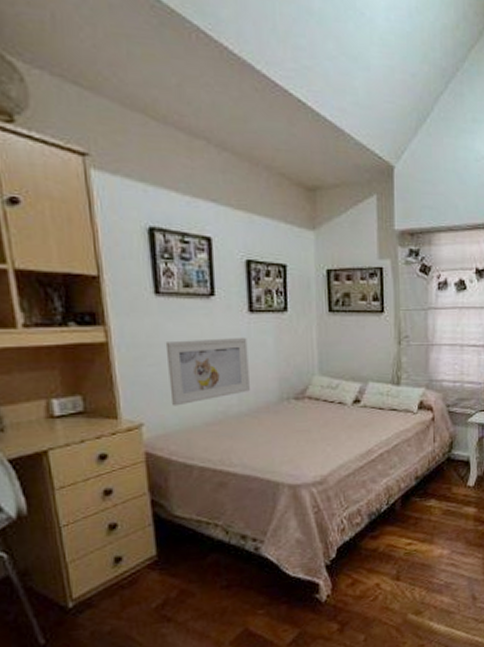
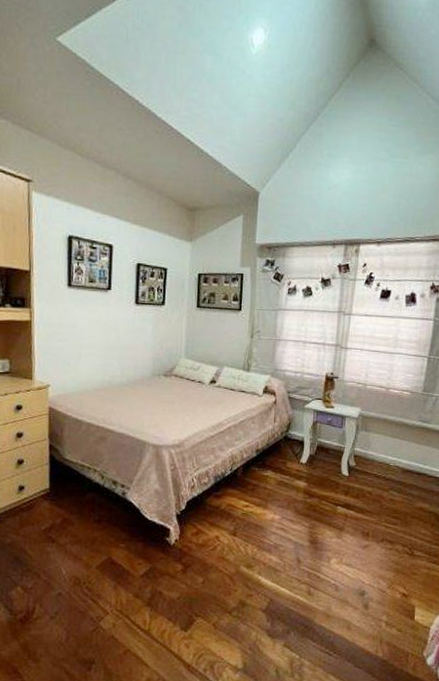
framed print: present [165,337,250,406] -> none [71,323,132,374]

